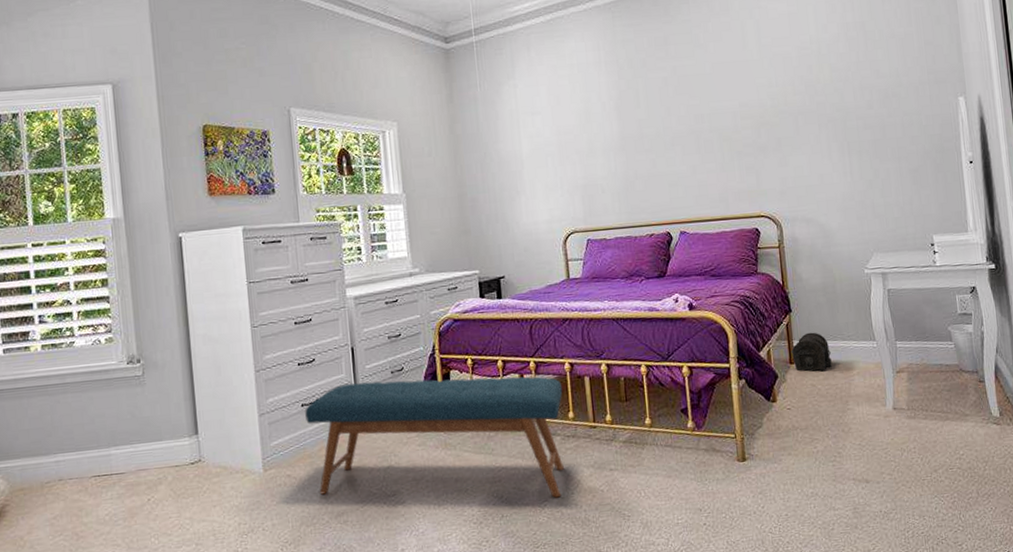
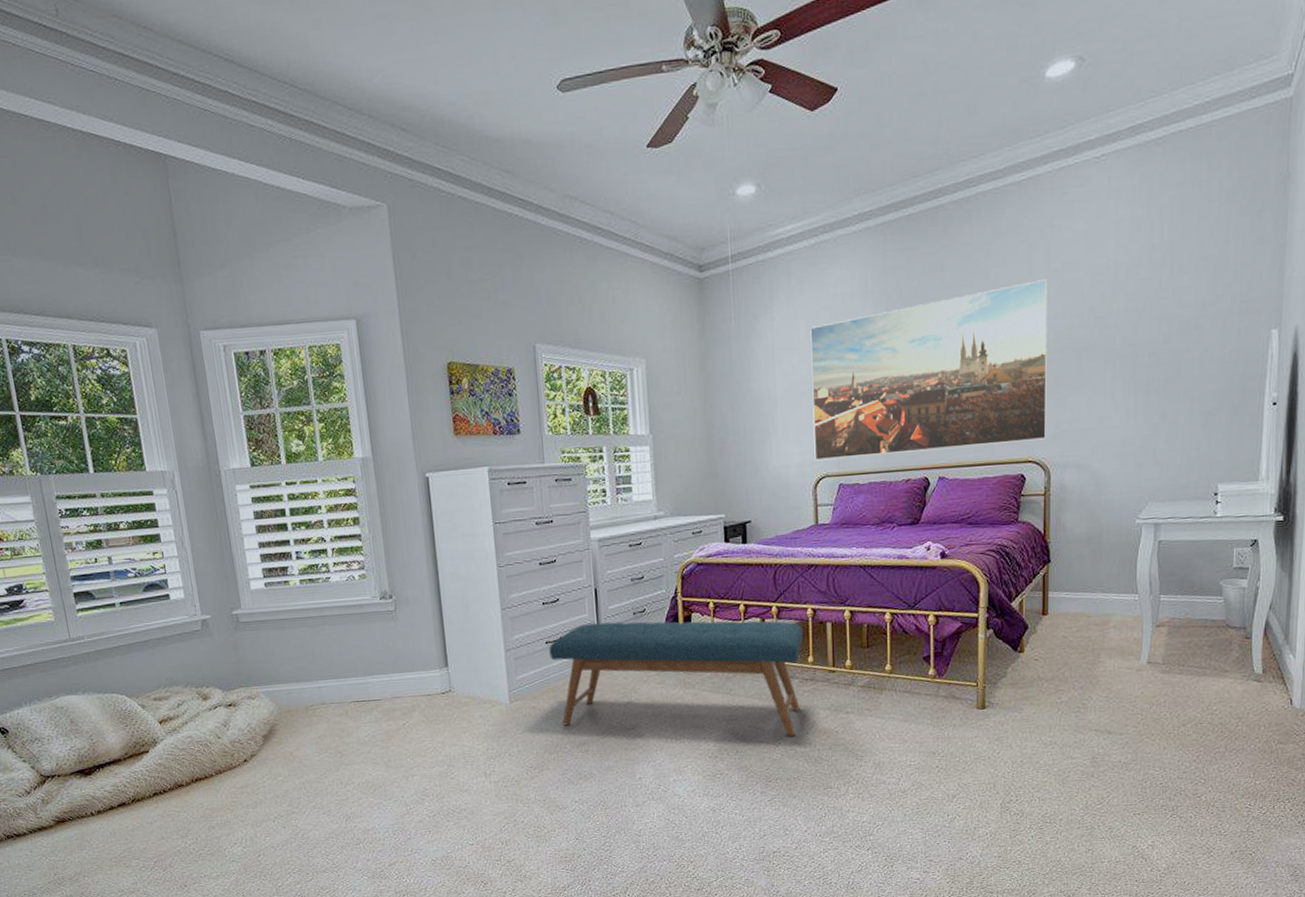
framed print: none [551,52,775,217] -> present [810,279,1048,461]
treasure chest: present [790,332,832,371] -> none [1044,583,1087,623]

